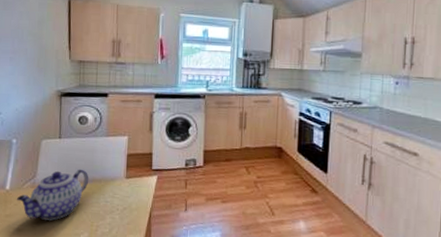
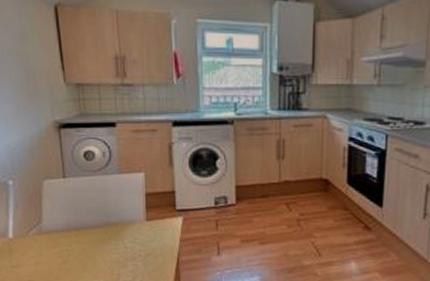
teapot: present [17,169,89,221] -> none [23,212,104,270]

